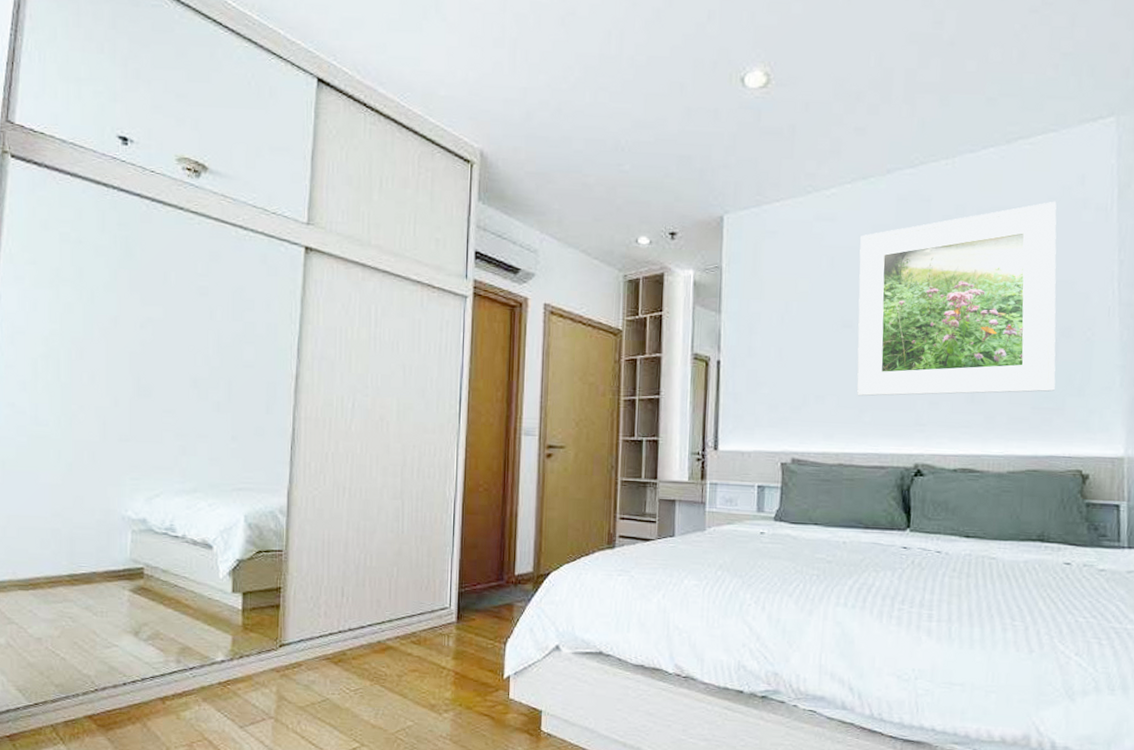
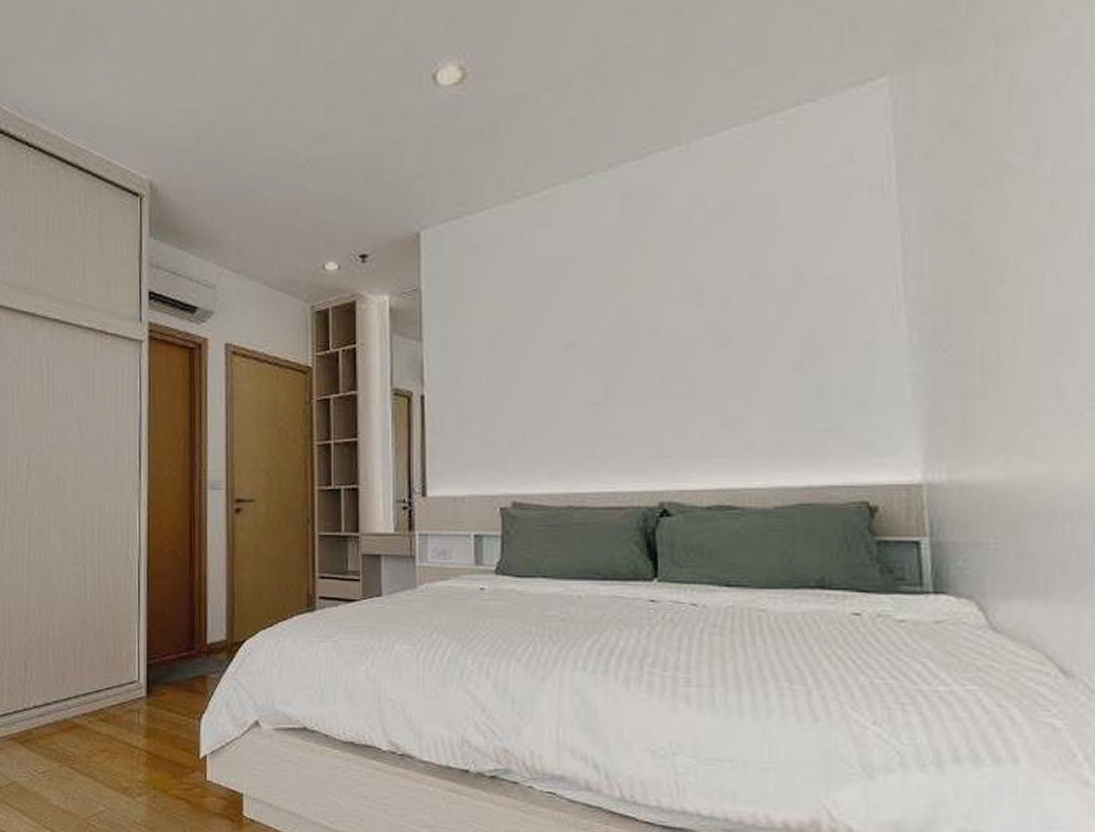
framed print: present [857,201,1057,397] -> none [580,183,829,427]

